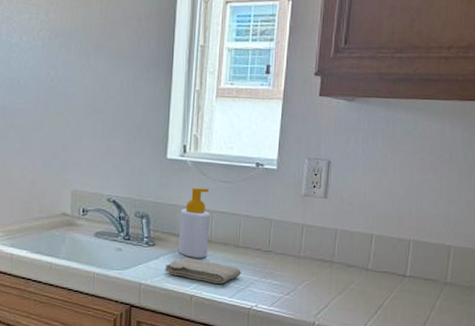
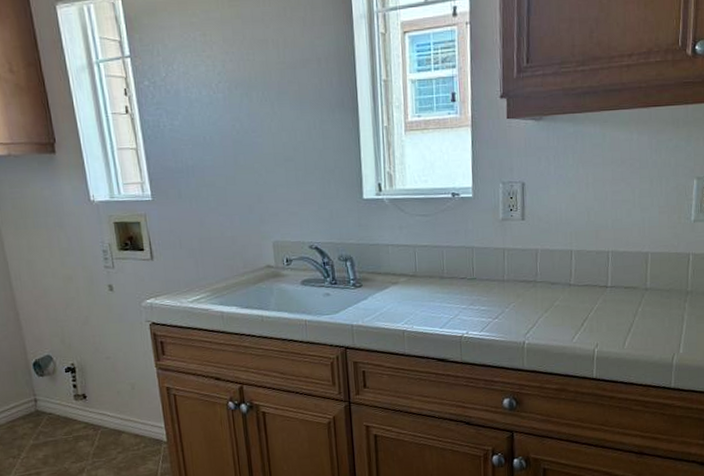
washcloth: present [164,258,241,284] -> none [374,294,449,316]
soap bottle: present [178,187,211,258] -> none [383,224,415,294]

